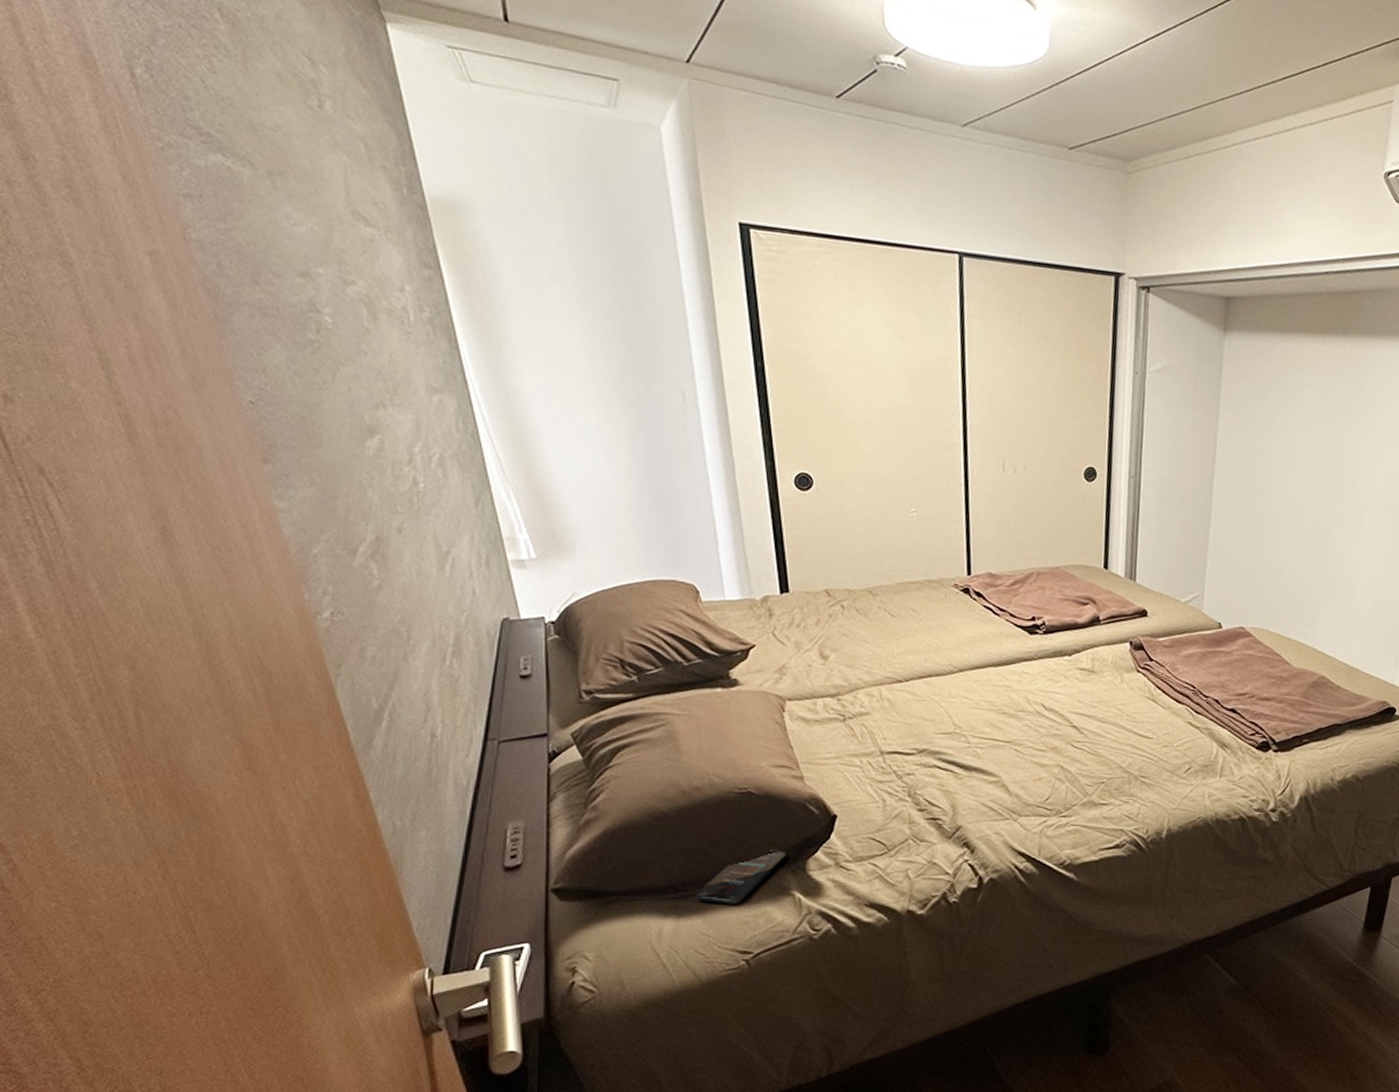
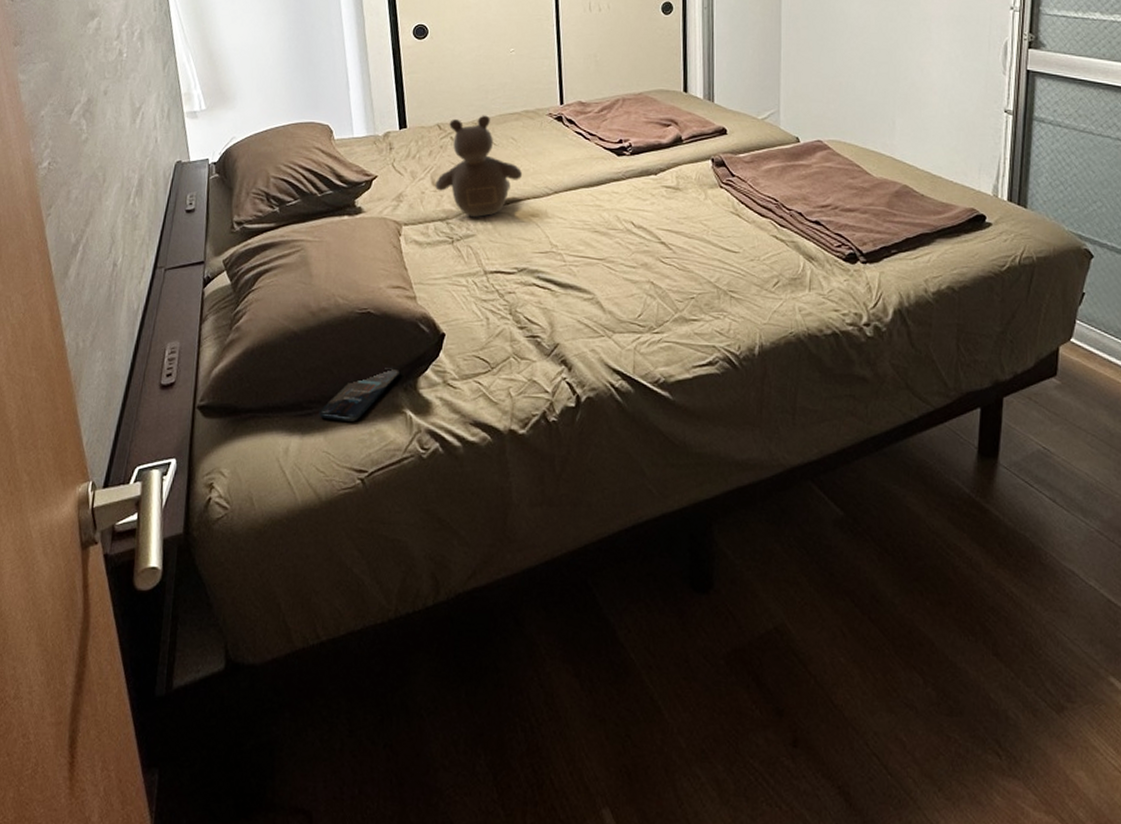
teddy bear: none [824,582,924,694] -> present [435,115,523,217]

